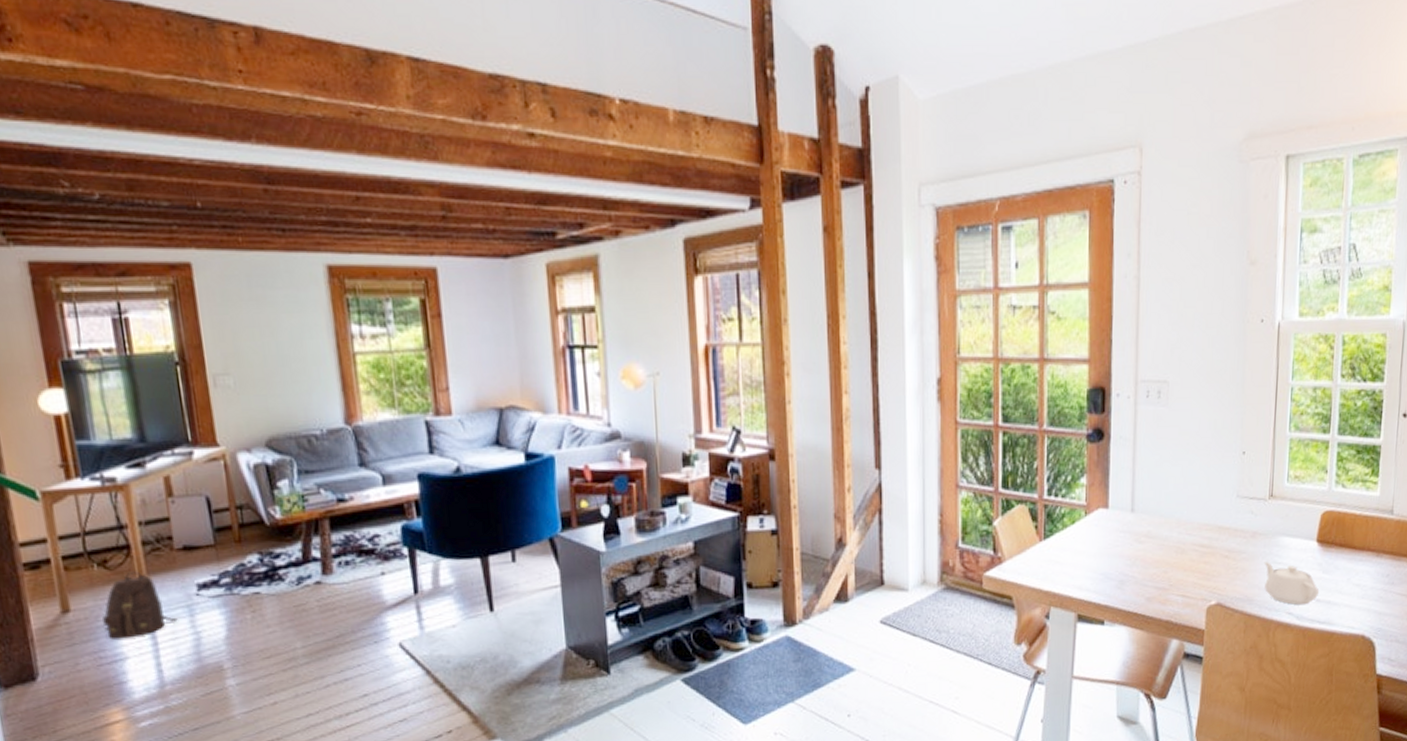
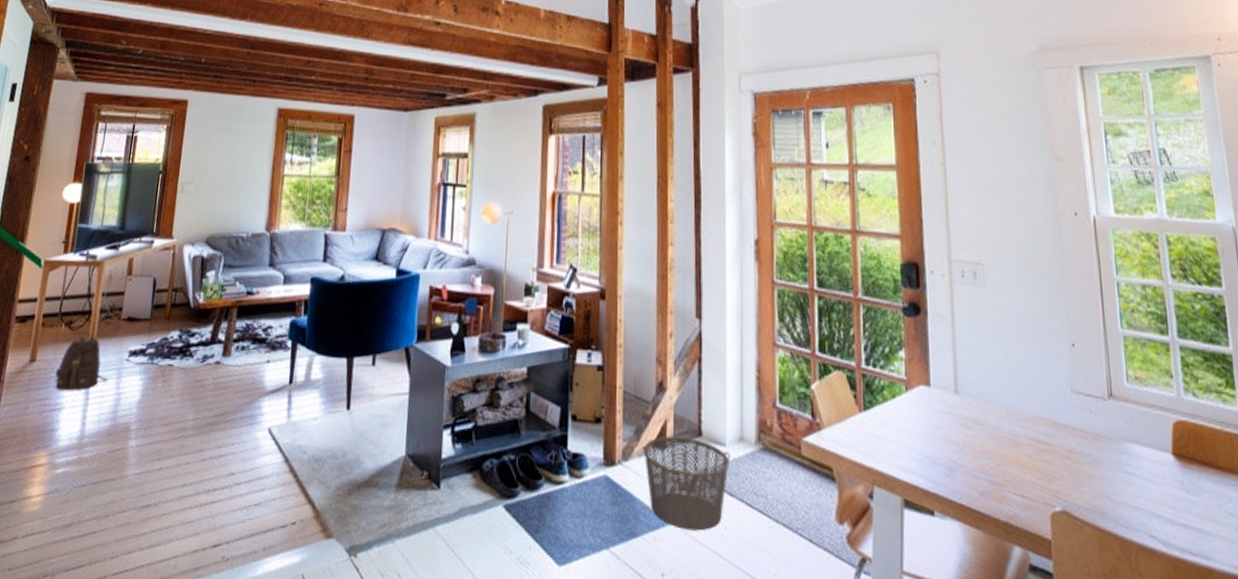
basket: none [823,588,913,673] -> present [642,435,731,531]
teapot: present [1263,562,1320,606] -> none [1112,470,1186,529]

